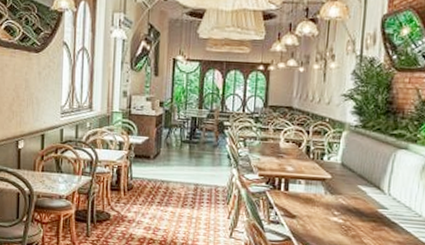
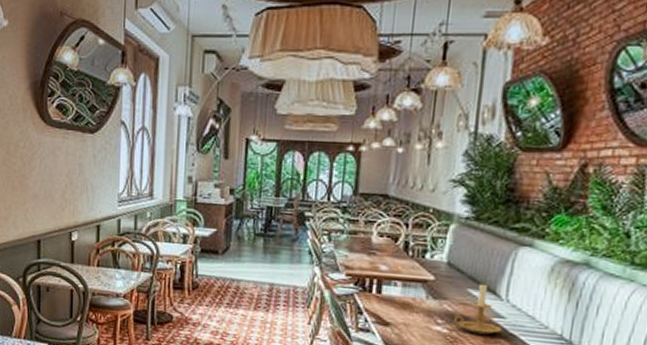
candle holder: none [347,180,386,224] -> present [453,283,503,335]

